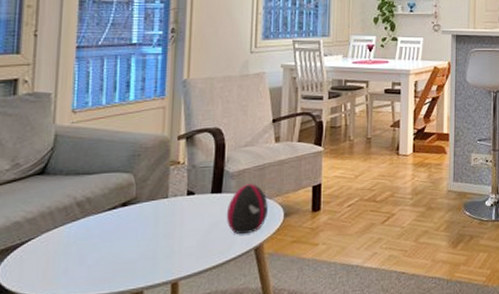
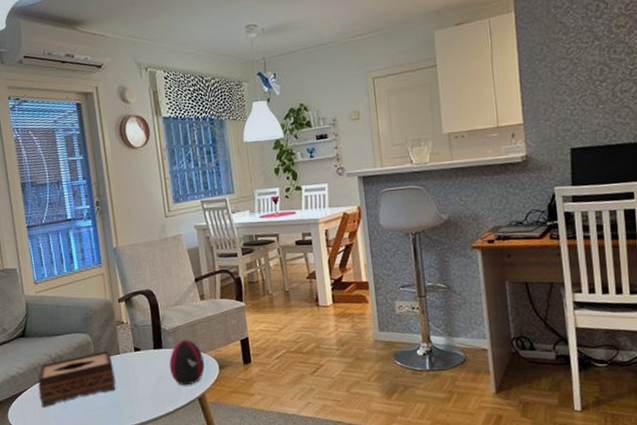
tissue box: none [49,193,157,261] -> present [38,350,115,407]

